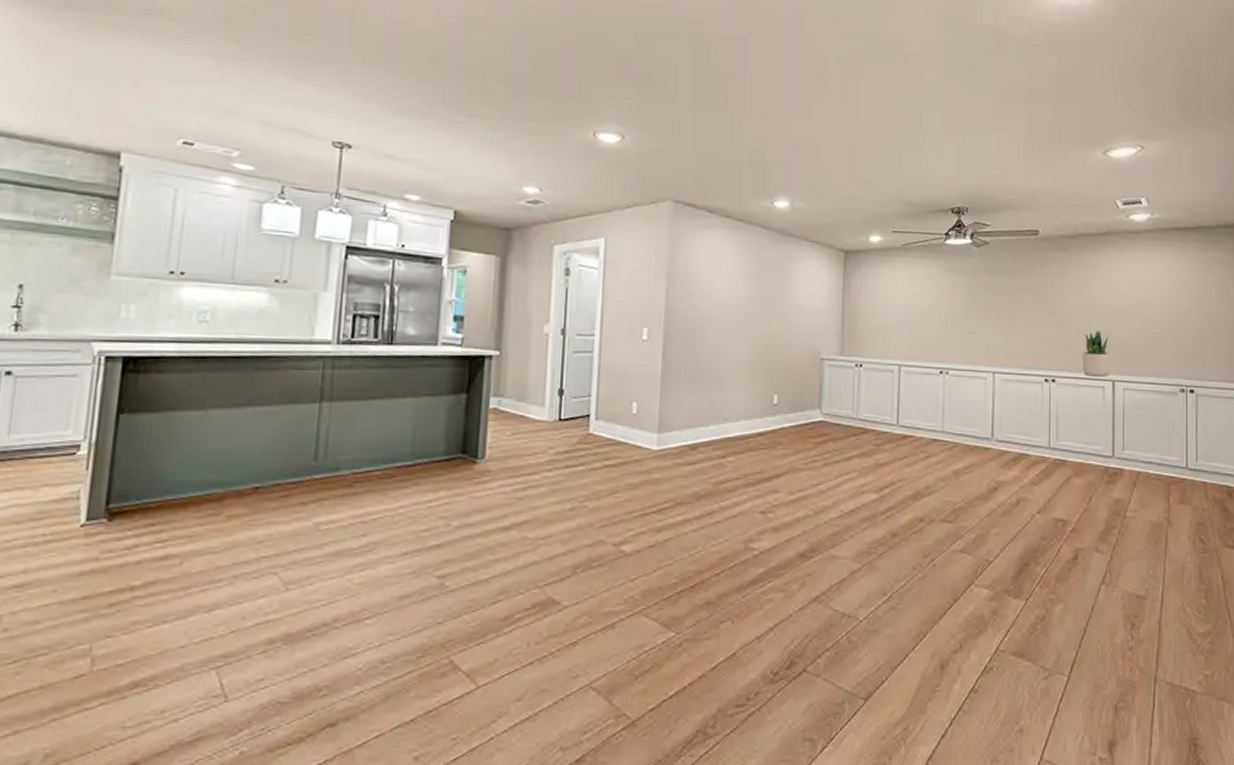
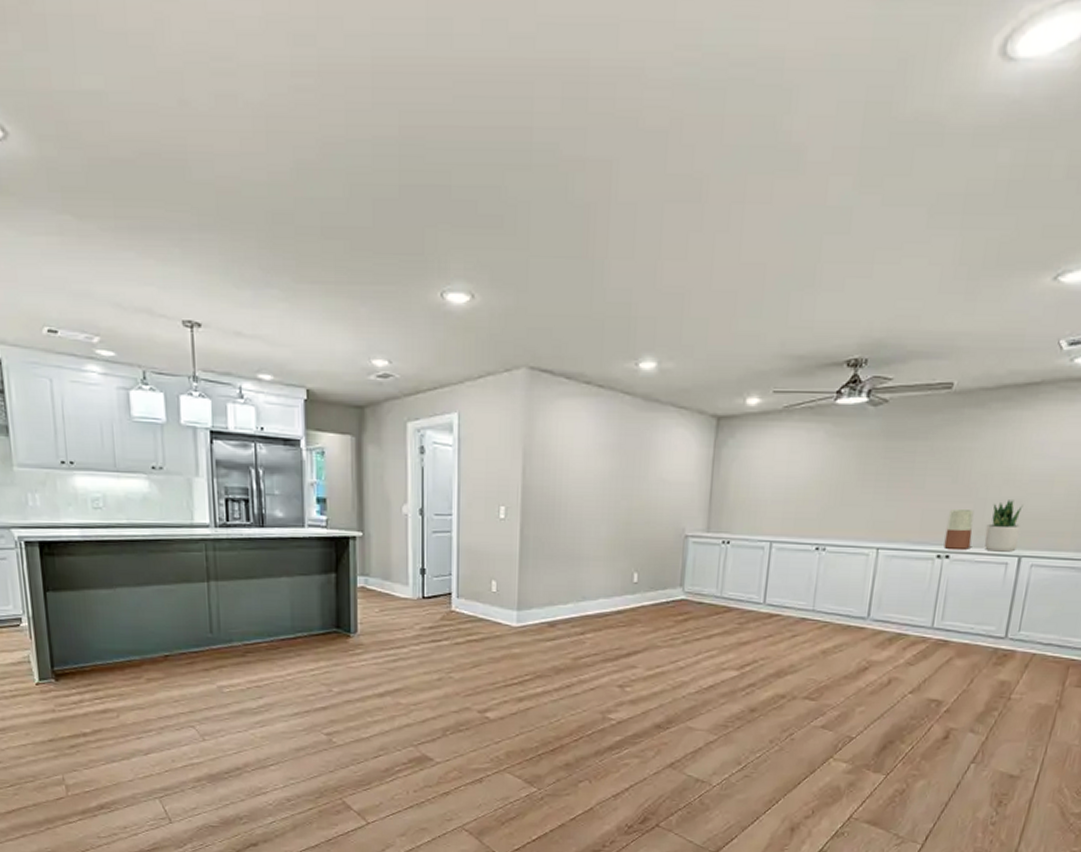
vase: none [1049,338,1072,374] -> present [944,509,974,549]

